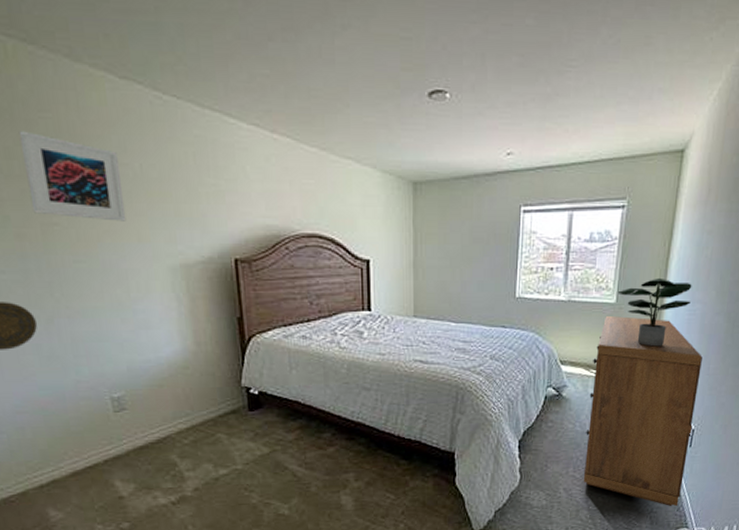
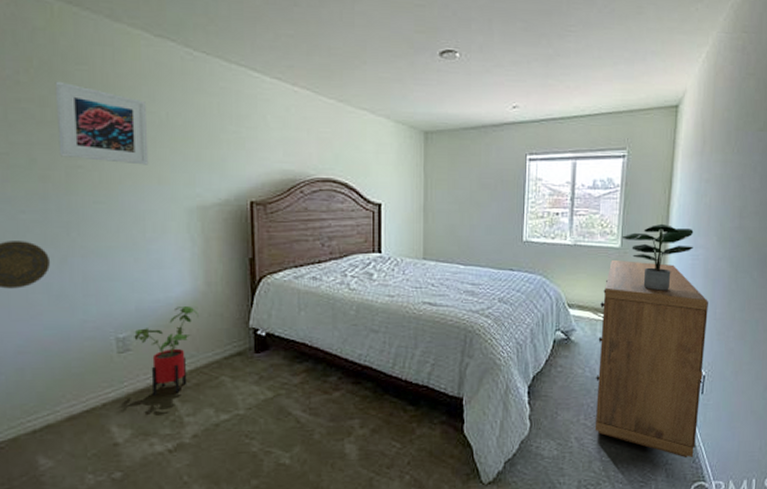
house plant: none [128,365,191,452] -> present [134,305,199,395]

